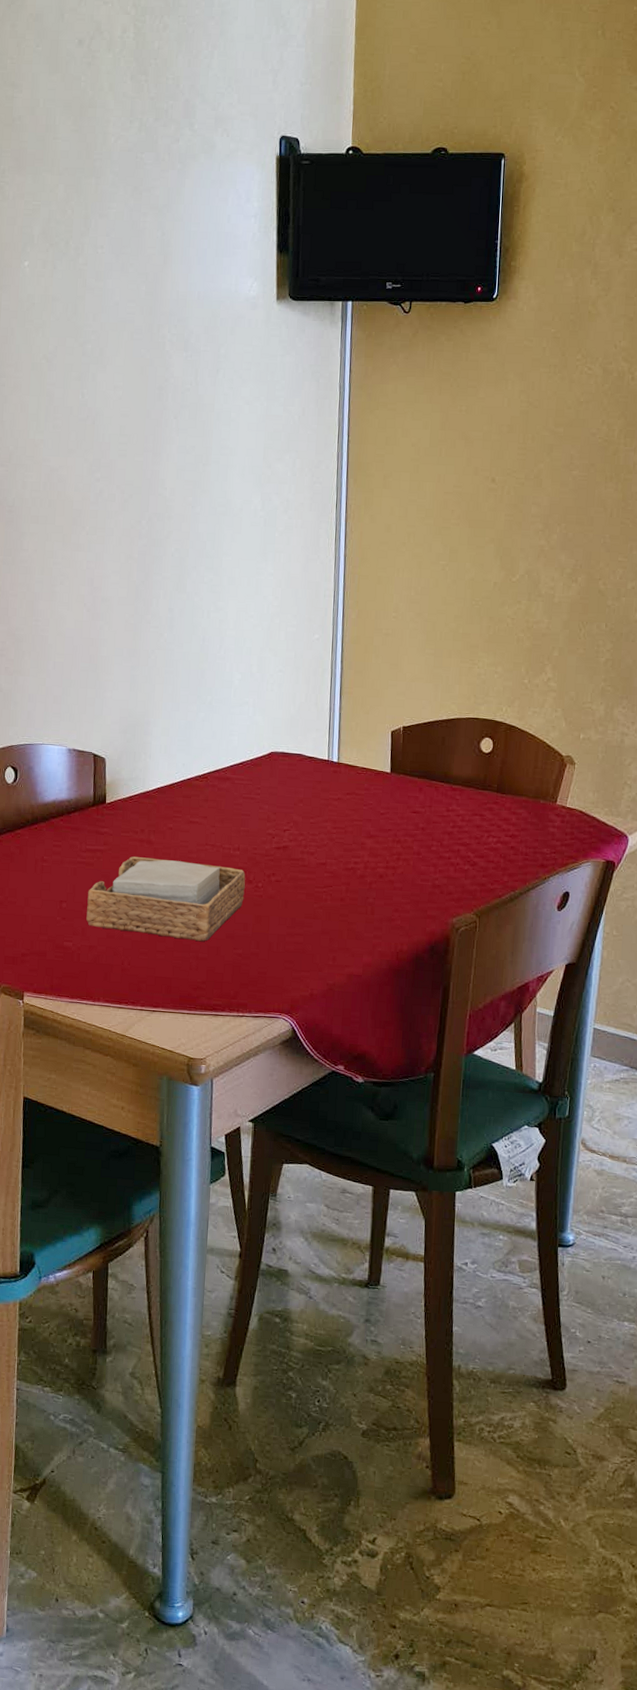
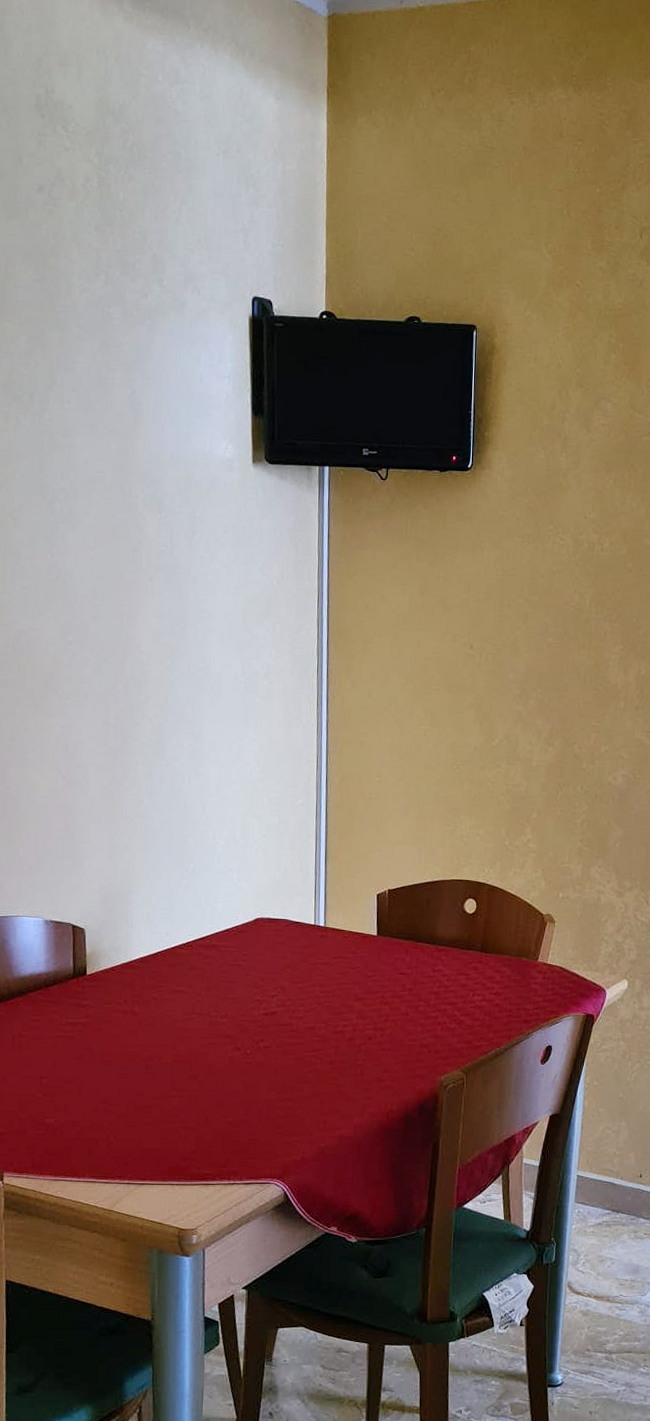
napkin holder: present [86,856,246,942] -> none [69,1028,234,1112]

